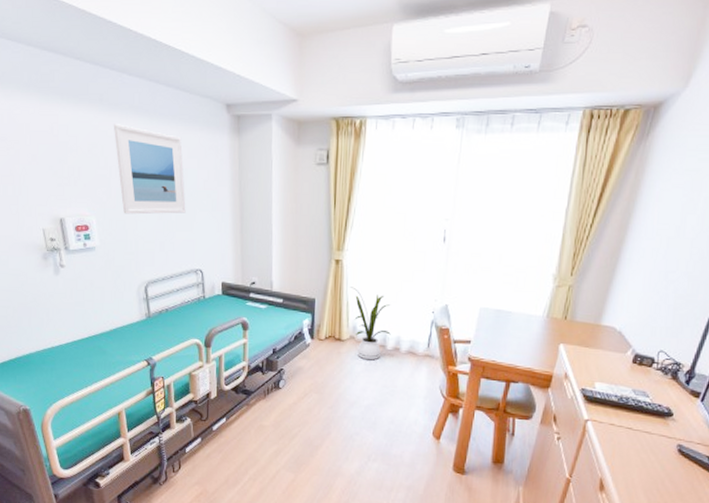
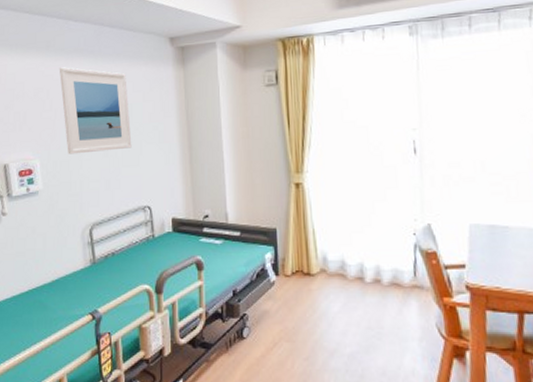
house plant: present [350,287,391,360] -> none [315,212,368,297]

